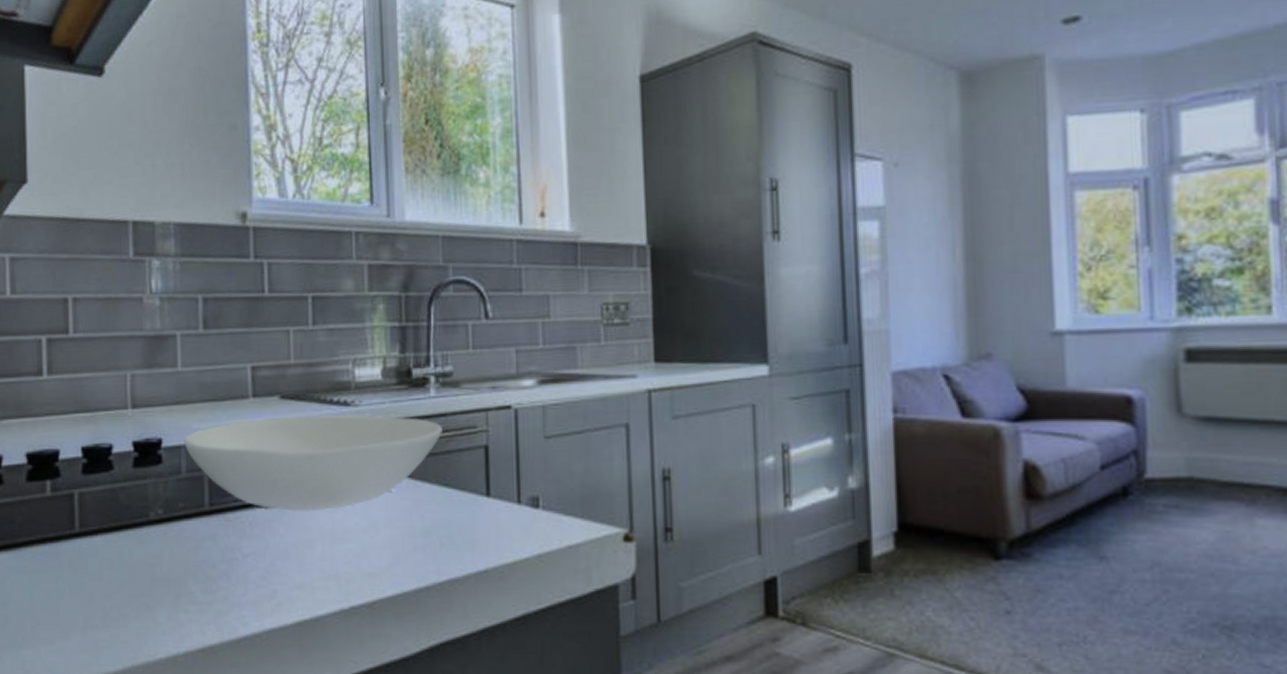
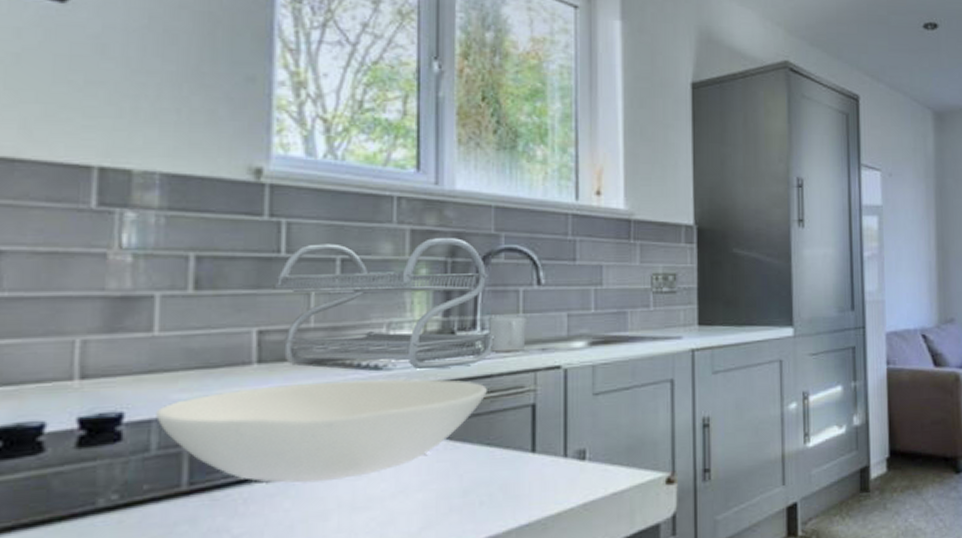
dish rack: none [261,270,447,407] -> present [273,237,494,370]
mug: none [441,353,477,390] -> present [489,317,526,352]

